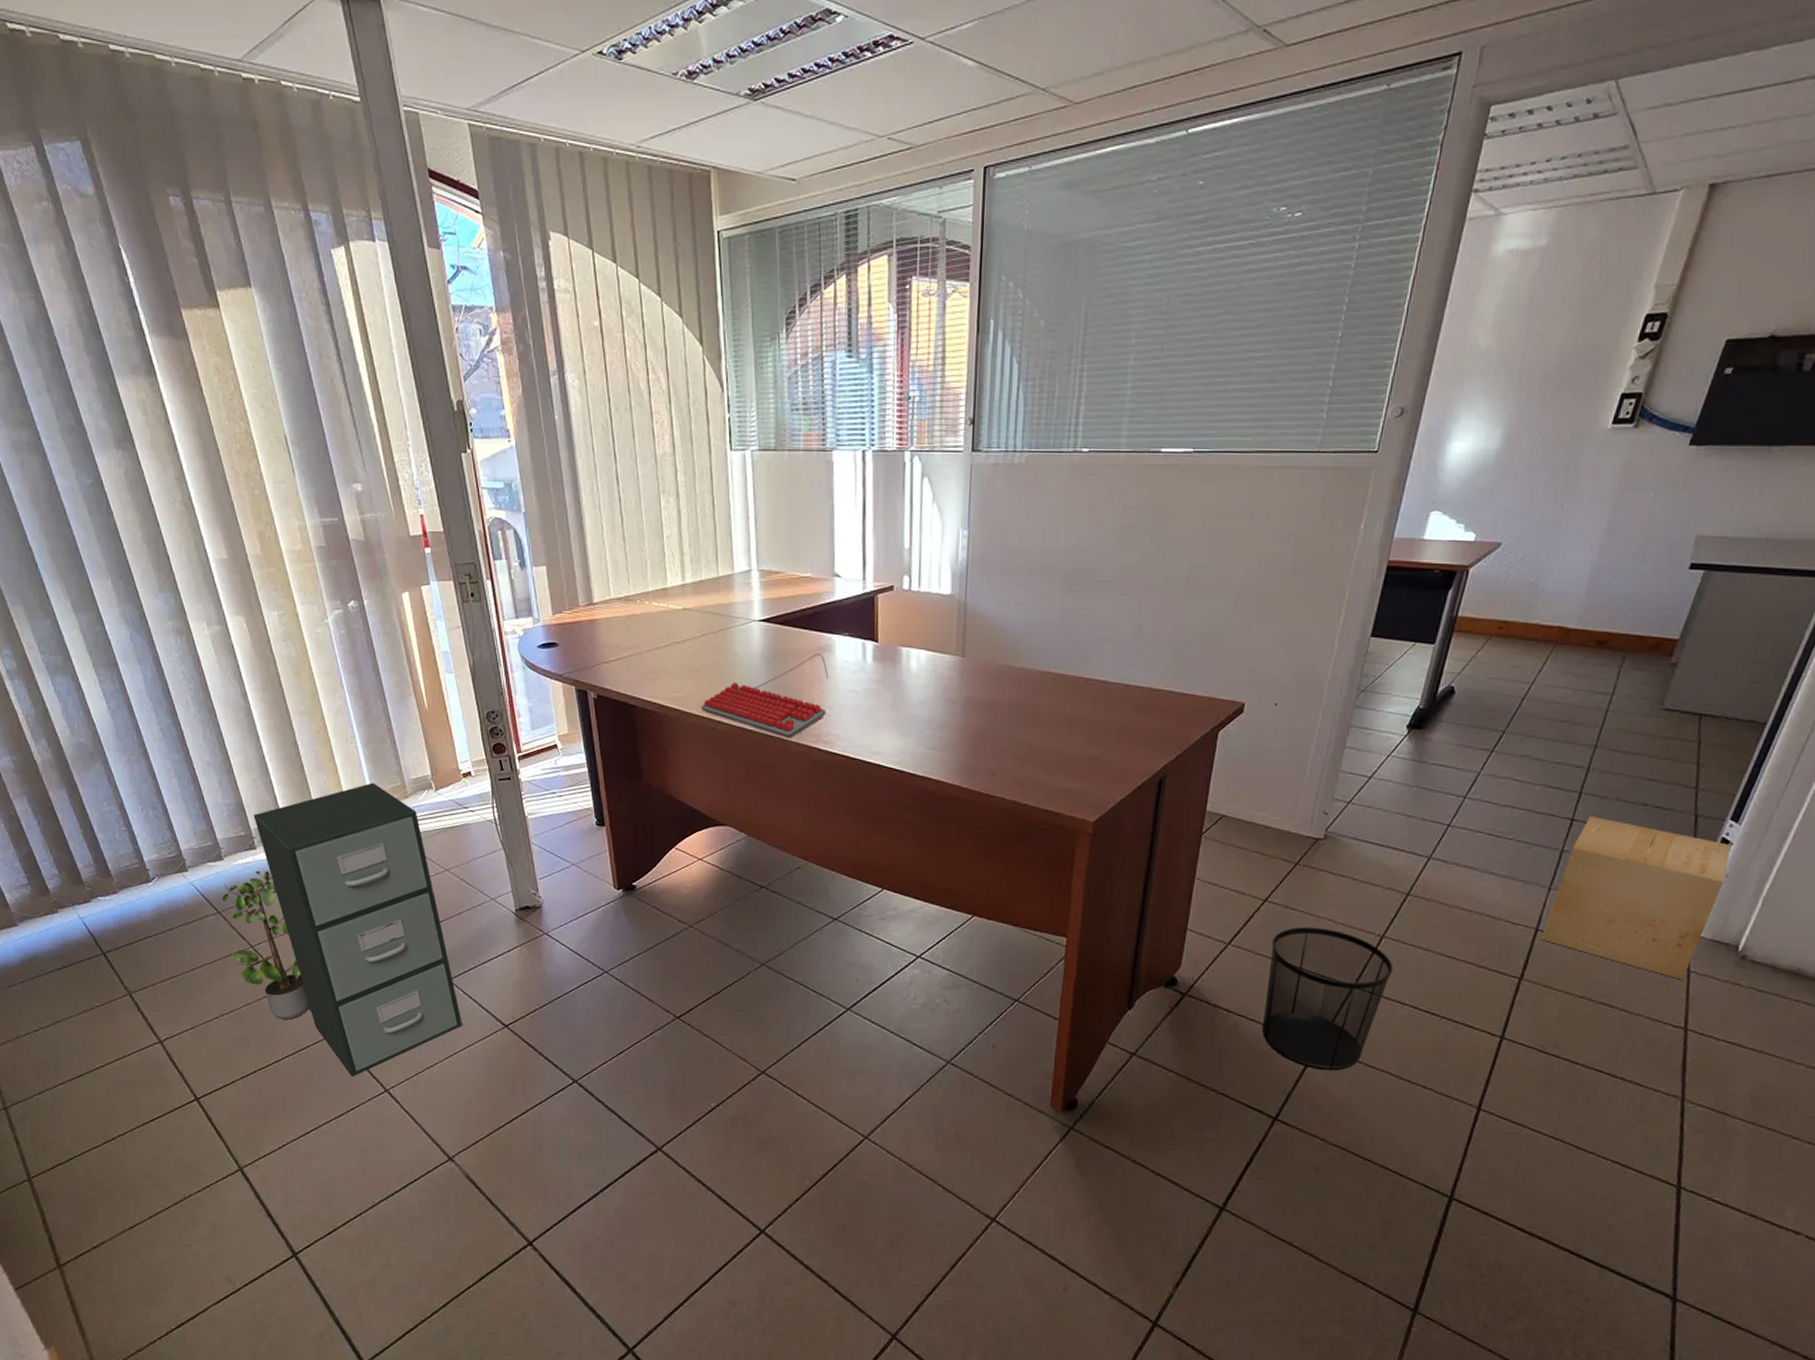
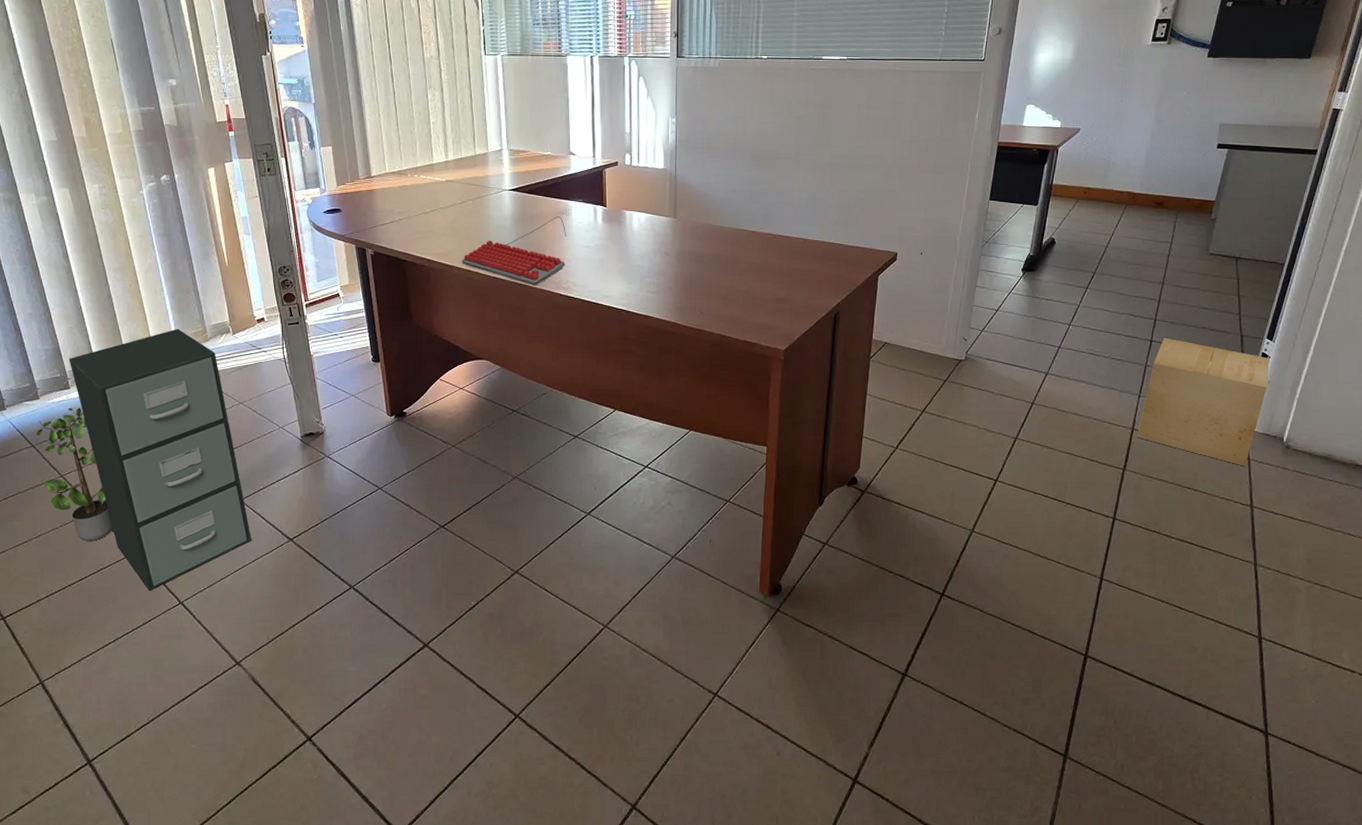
waste bin: present [1261,926,1393,1071] -> none [927,432,1026,552]

